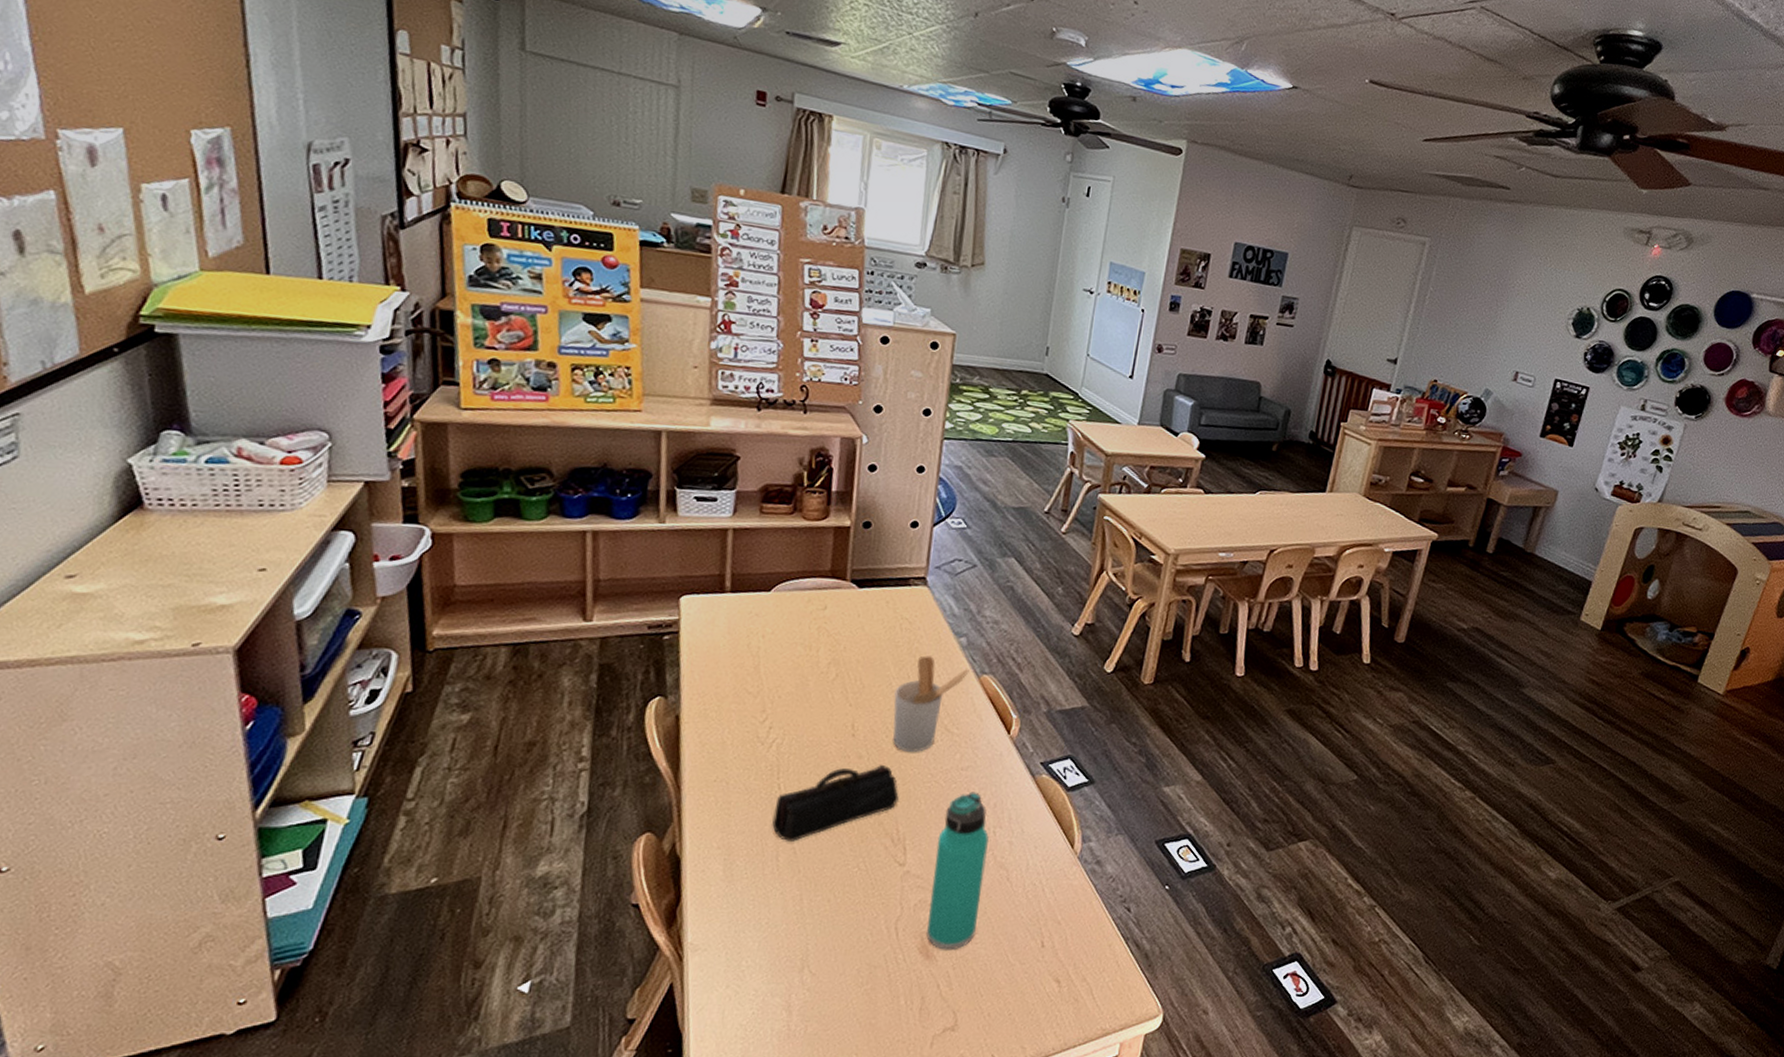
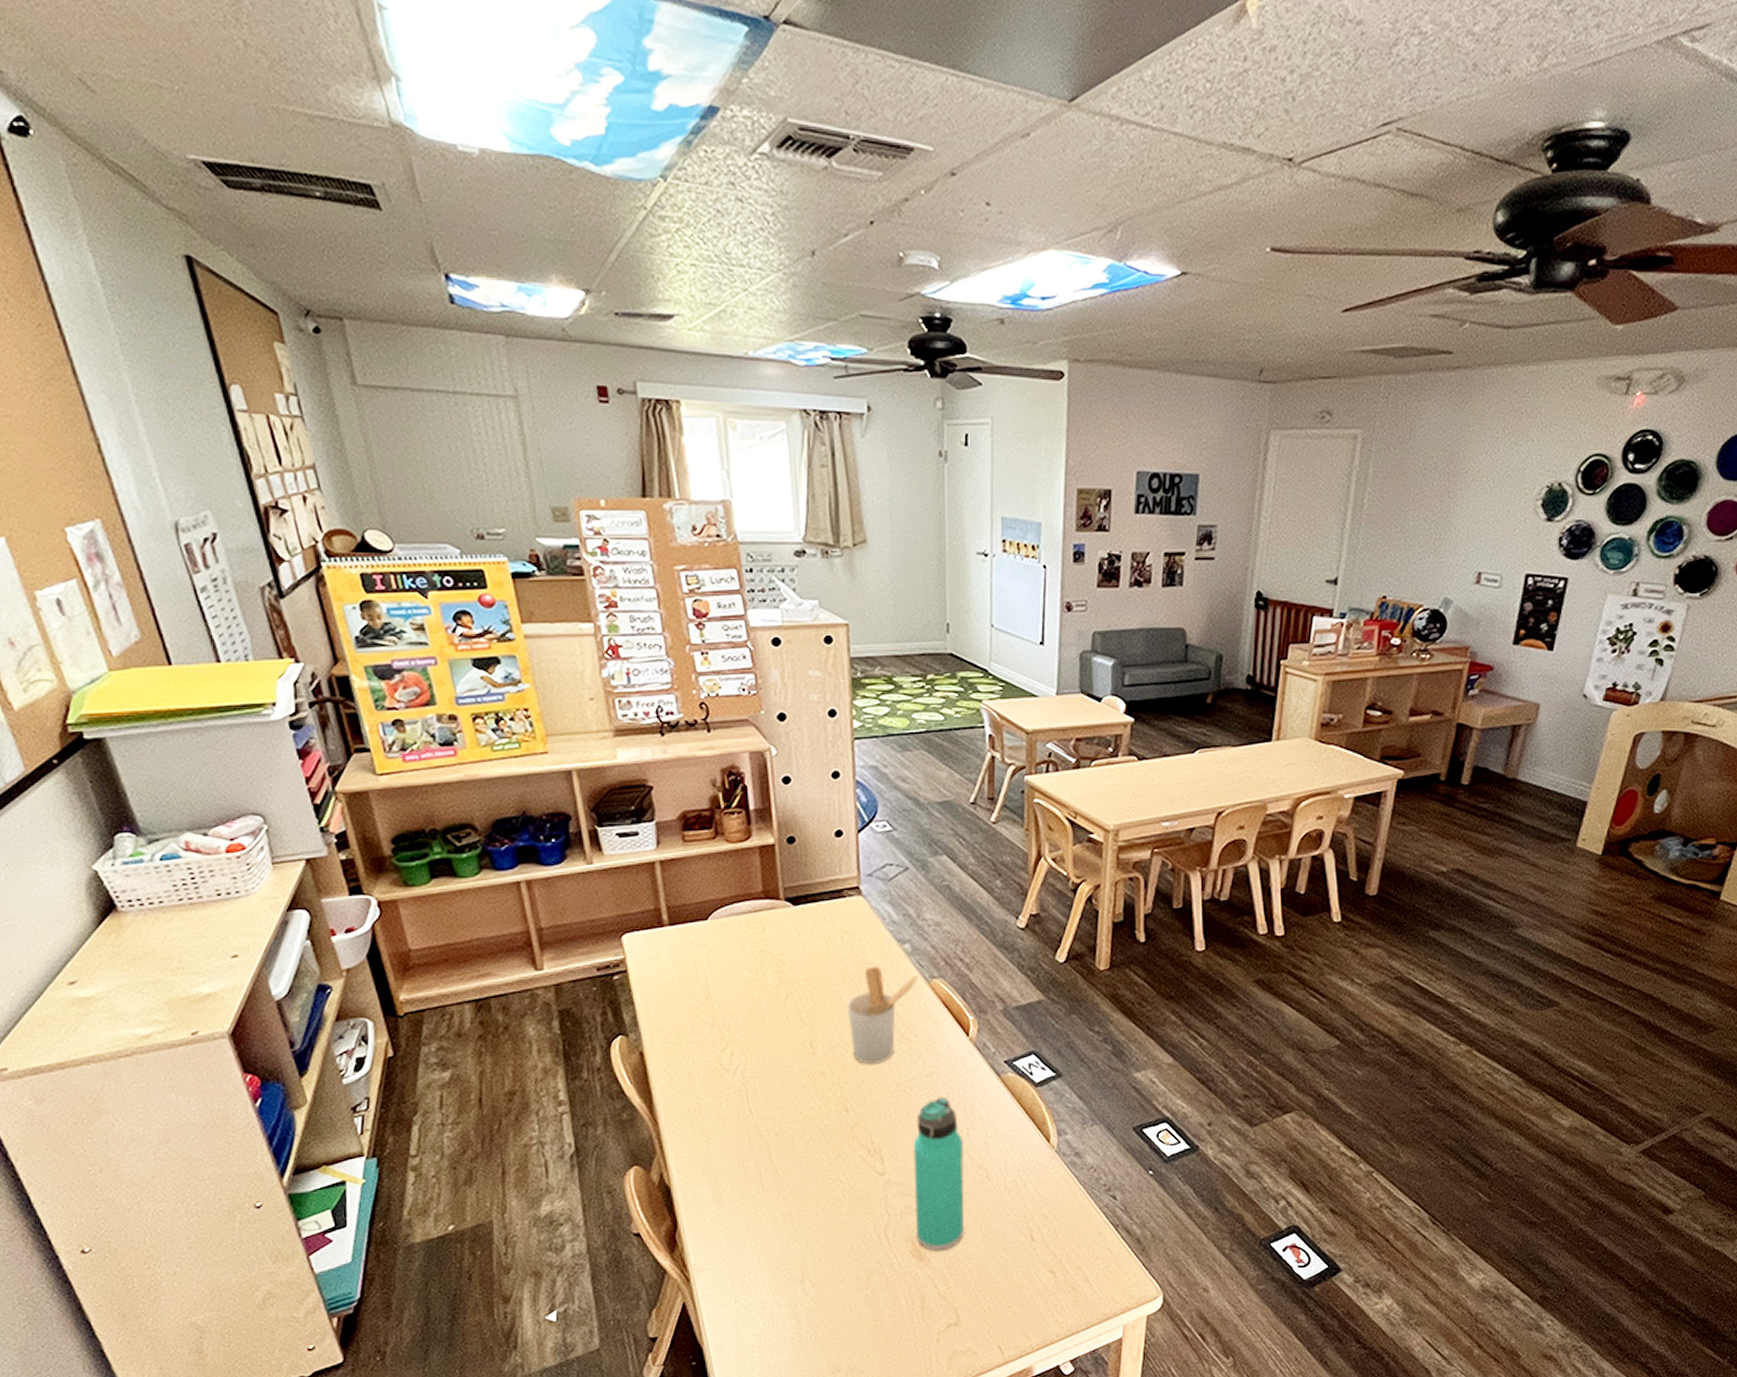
pencil case: present [772,765,899,841] -> none [750,1080,868,1162]

